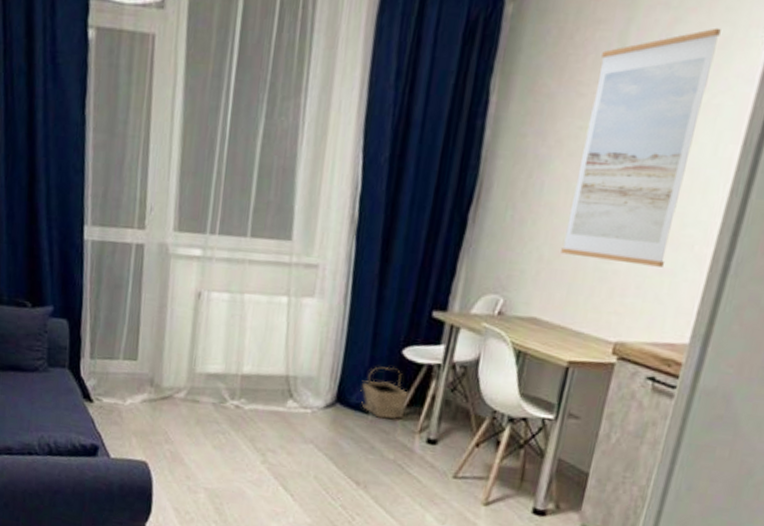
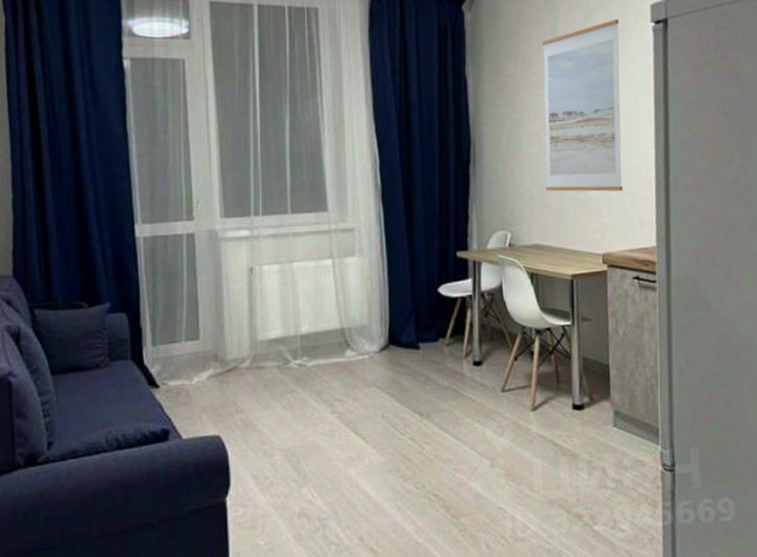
basket: present [360,366,409,419] -> none [408,304,451,351]

